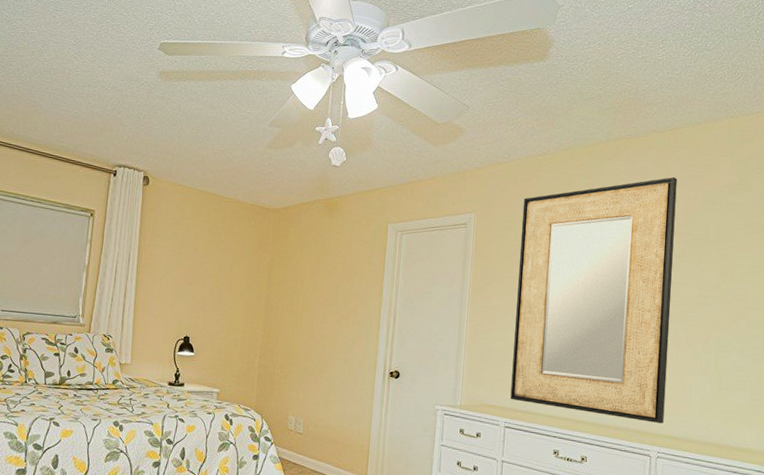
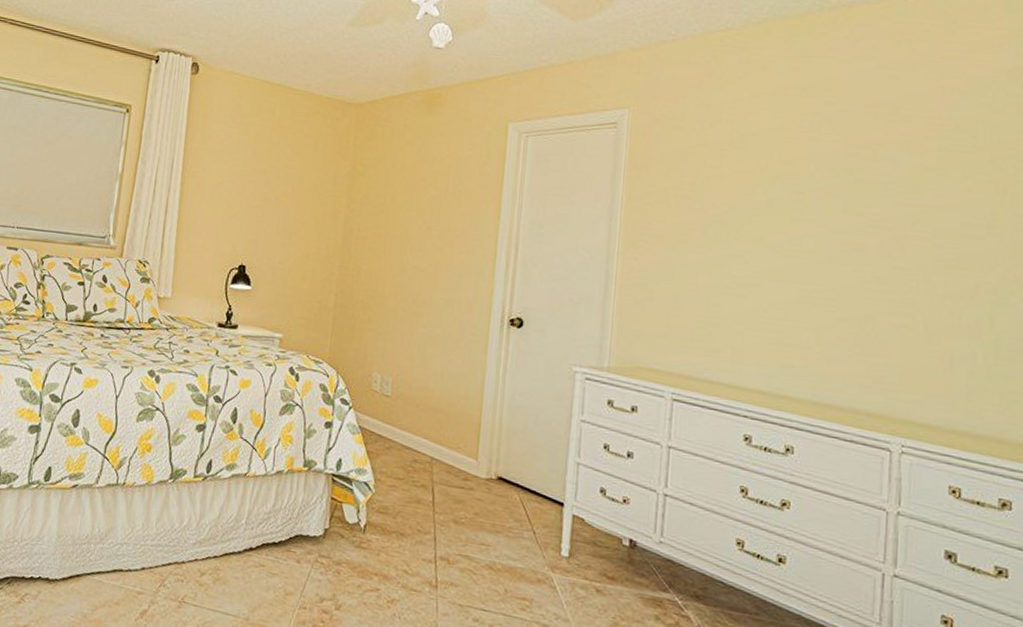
home mirror: present [510,176,677,424] -> none [680,58,927,405]

